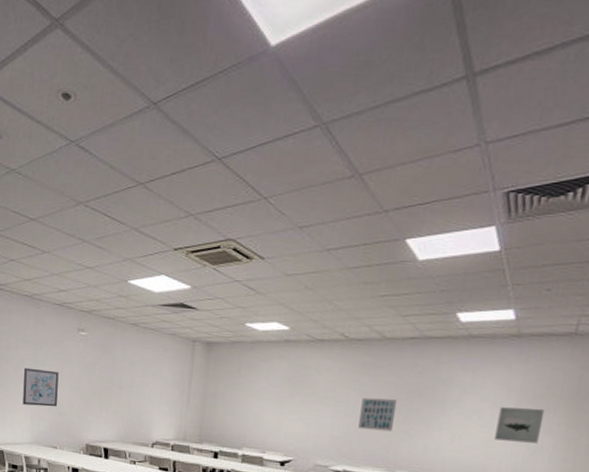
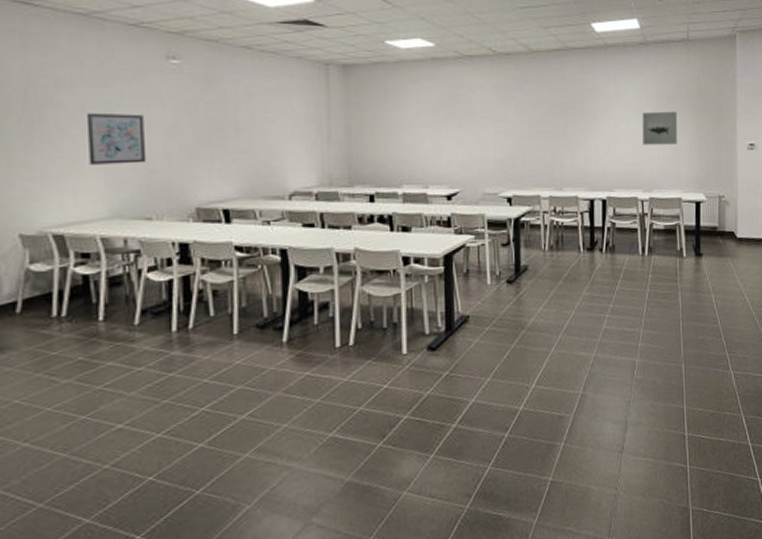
wall art: present [358,397,398,432] -> none [520,114,554,149]

